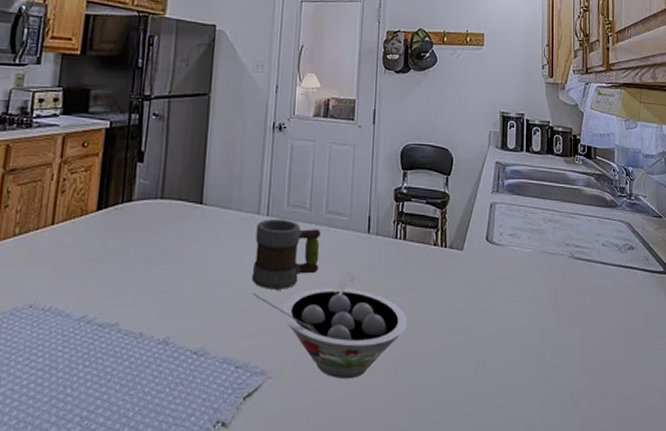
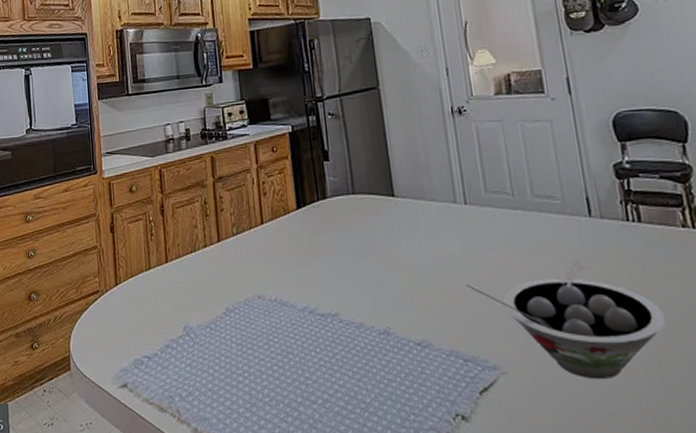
mug: present [251,219,321,290] -> none [456,207,537,281]

